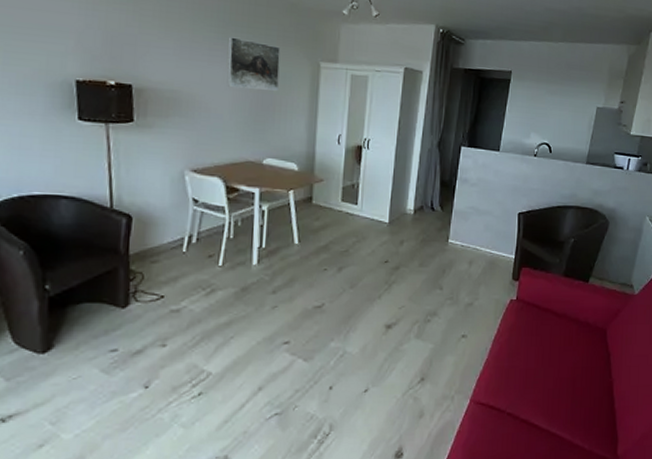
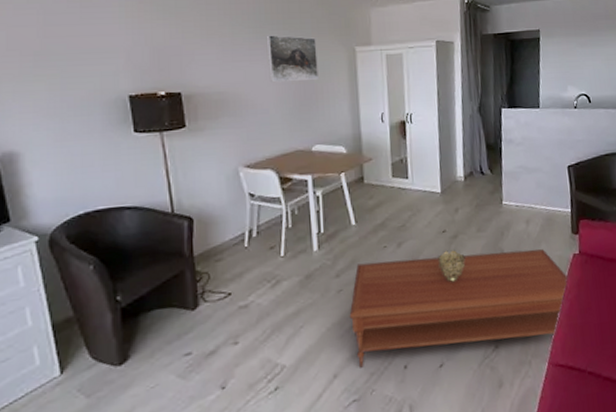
coffee table: none [281,283,502,384] -> present [349,249,568,368]
decorative bowl: none [376,281,404,313] -> present [438,250,465,283]

